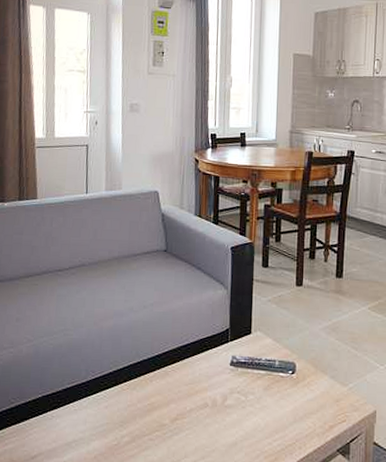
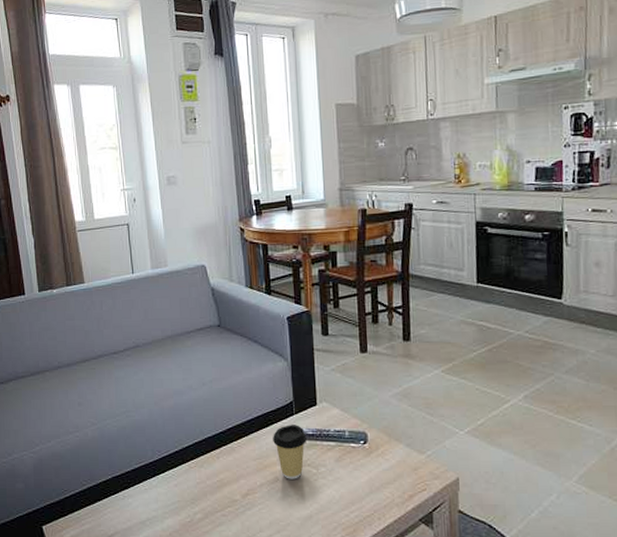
coffee cup: none [206,351,239,406] -> present [273,425,307,479]

